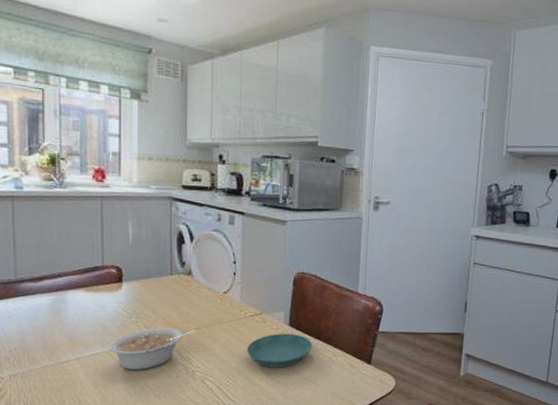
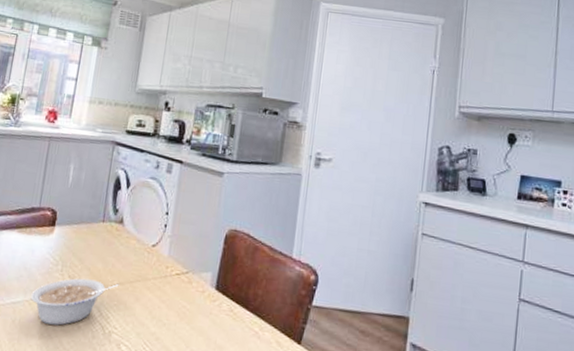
saucer: present [246,333,313,368] -> none [167,297,239,339]

